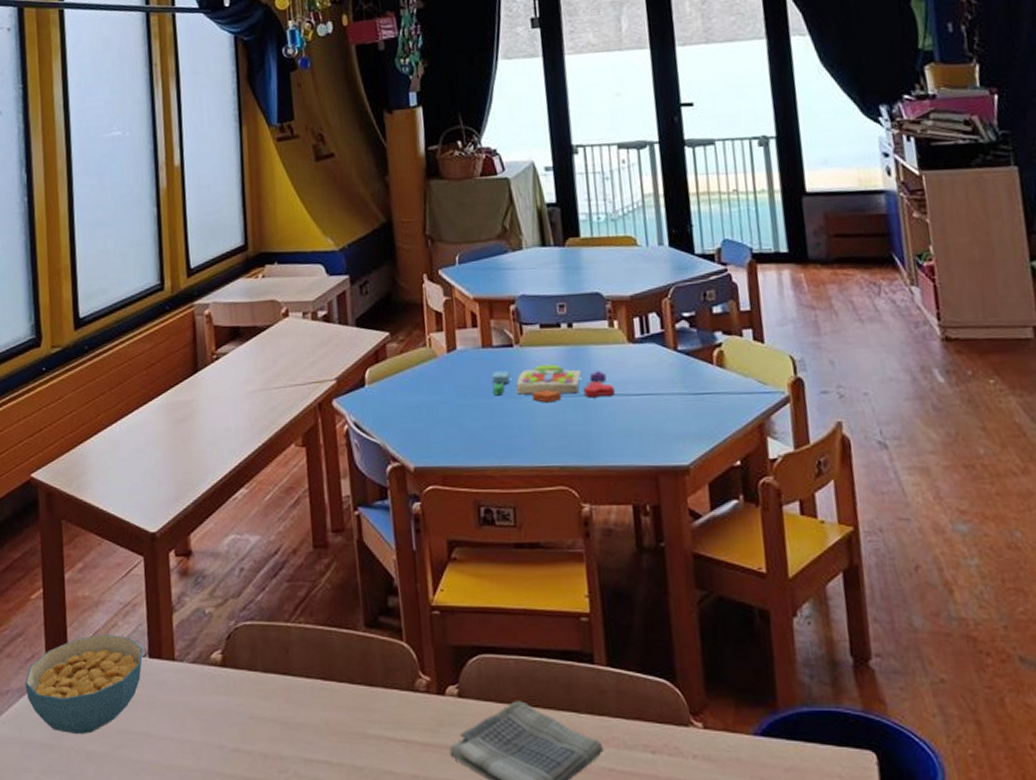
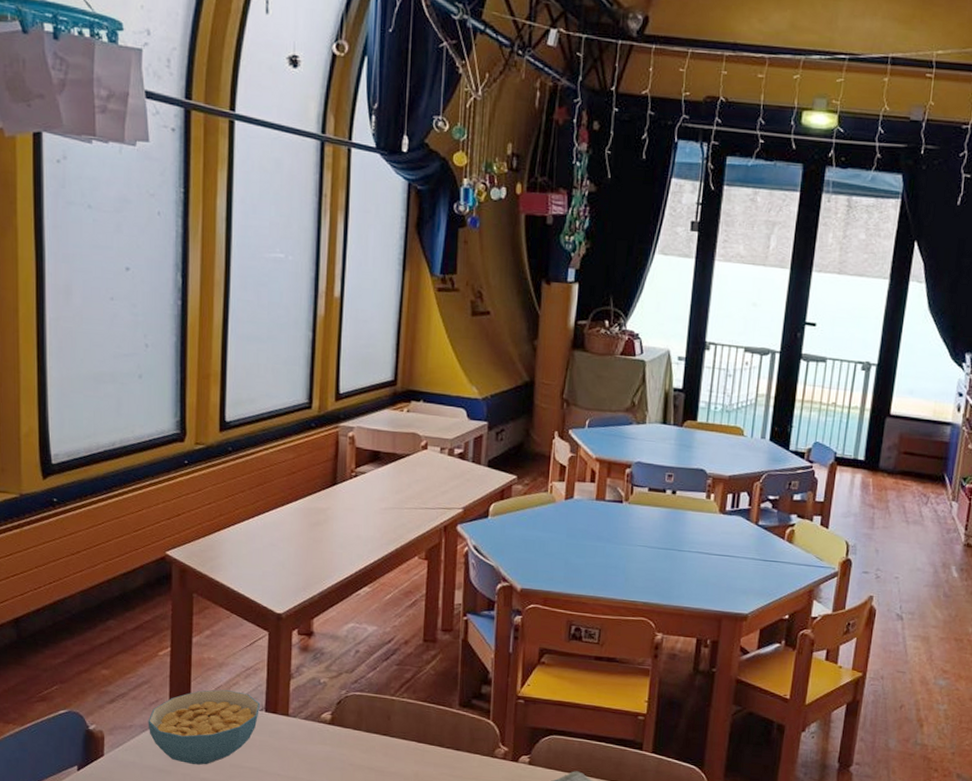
pattern blocks set: present [492,364,616,403] -> none [598,520,701,553]

